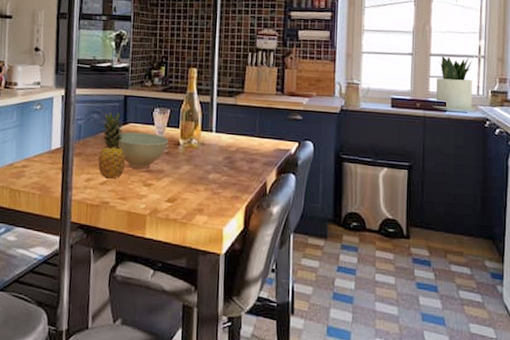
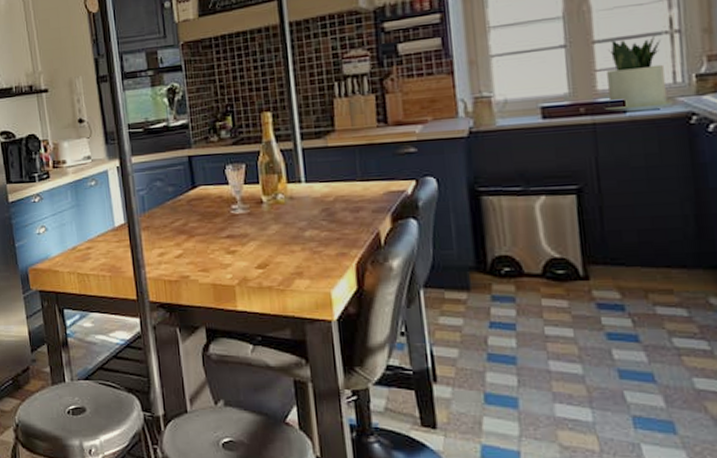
fruit: present [98,112,126,179] -> none [167,176,202,250]
bowl: present [118,132,169,169] -> none [189,194,249,236]

